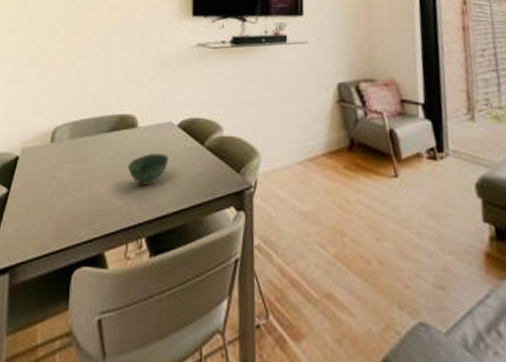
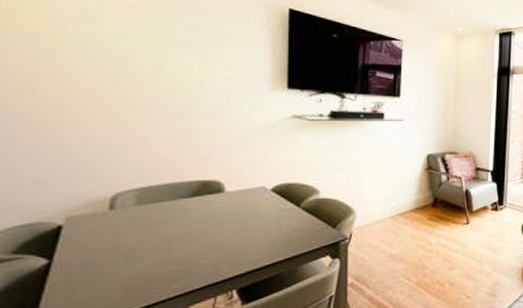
bowl: present [128,154,169,185] -> none [214,215,262,245]

